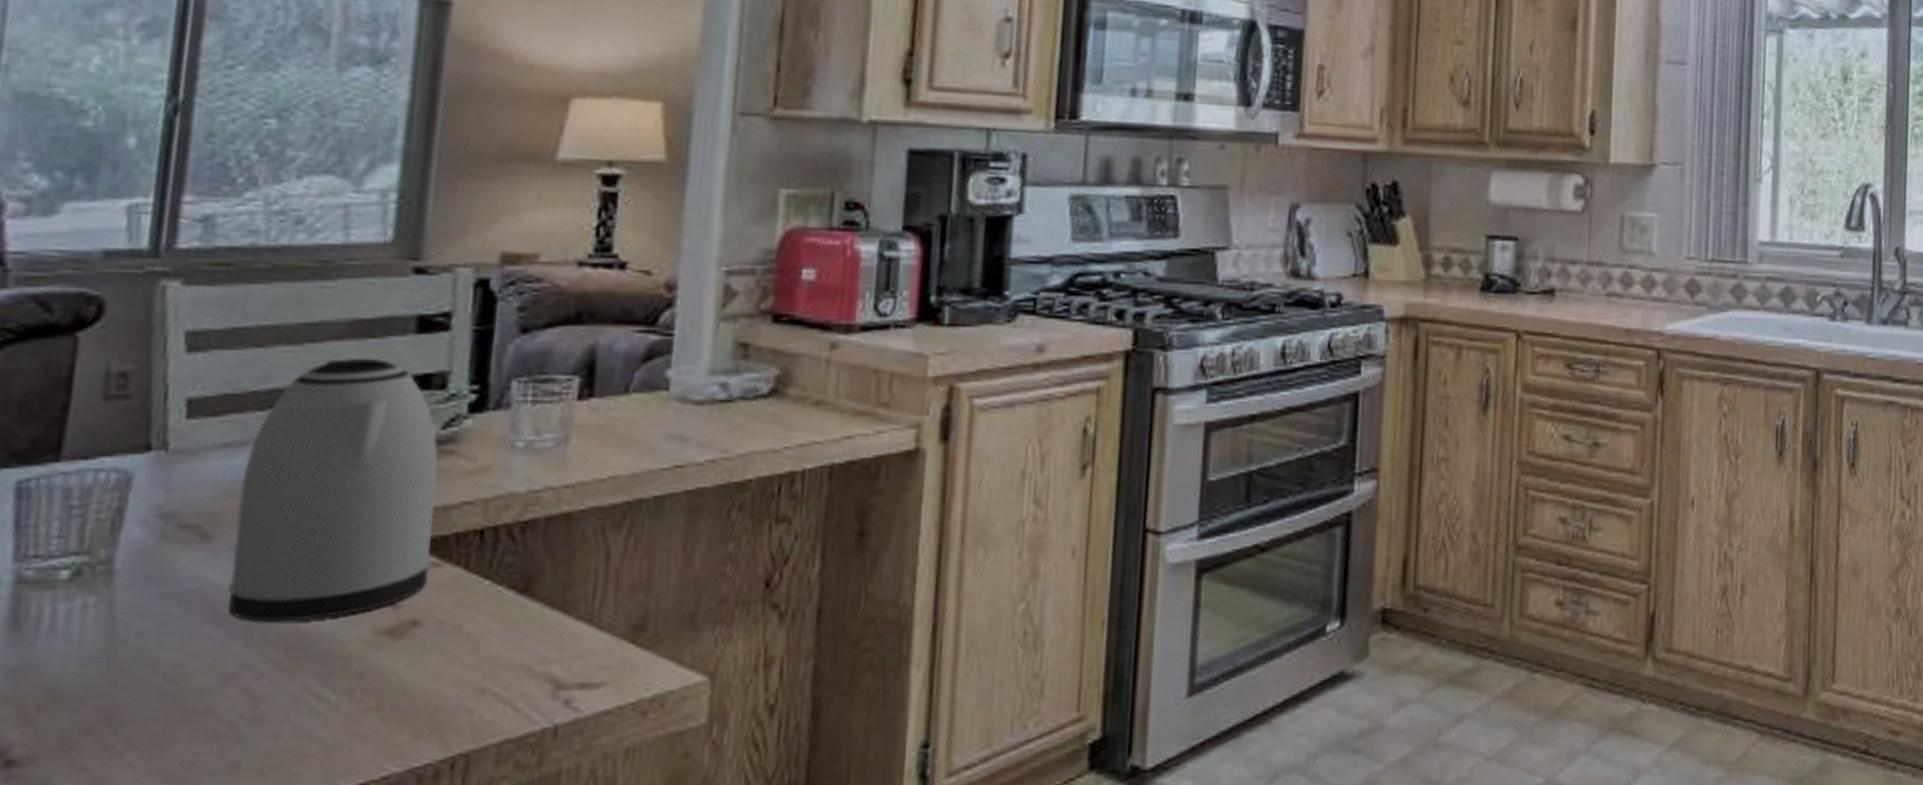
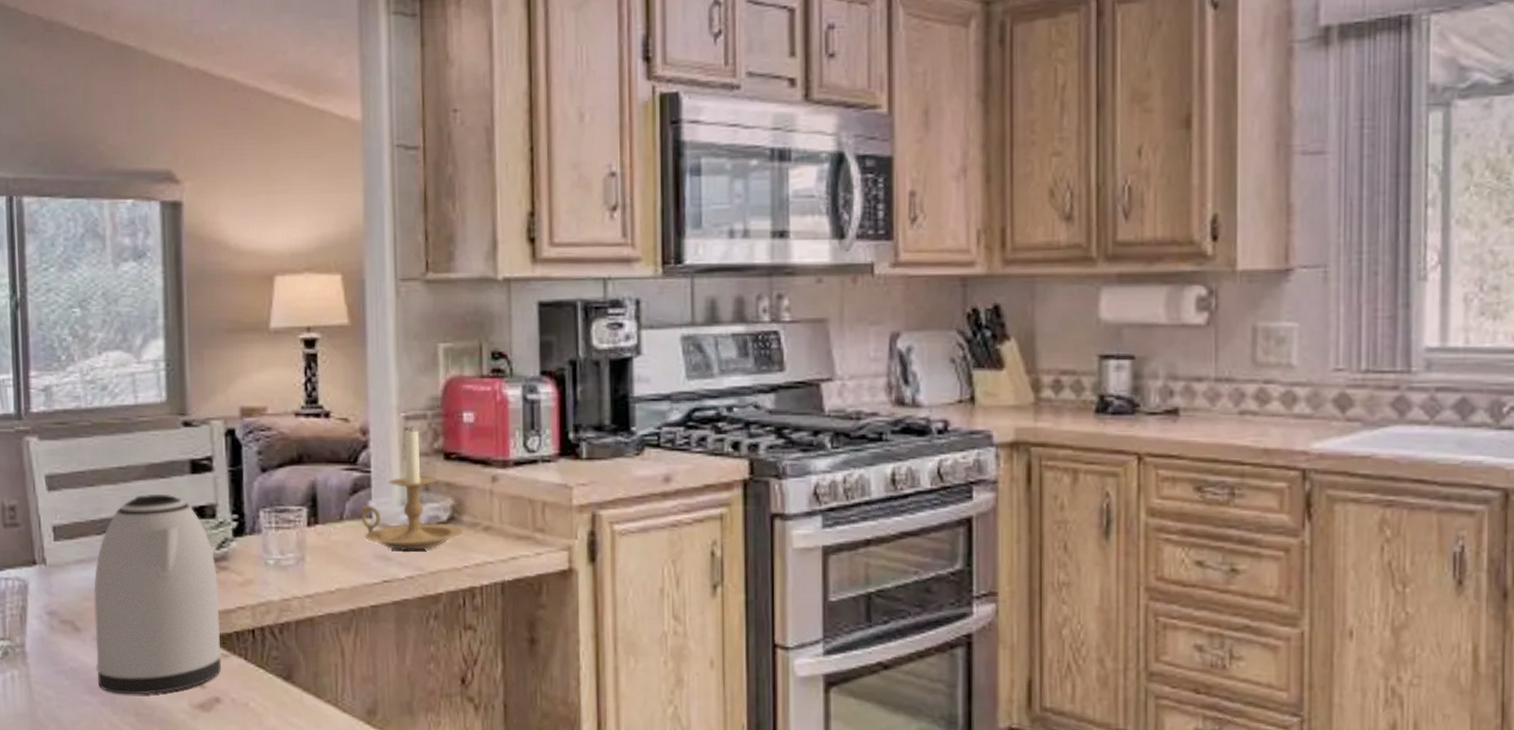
candle holder: none [652,281,788,430] -> present [359,425,463,552]

